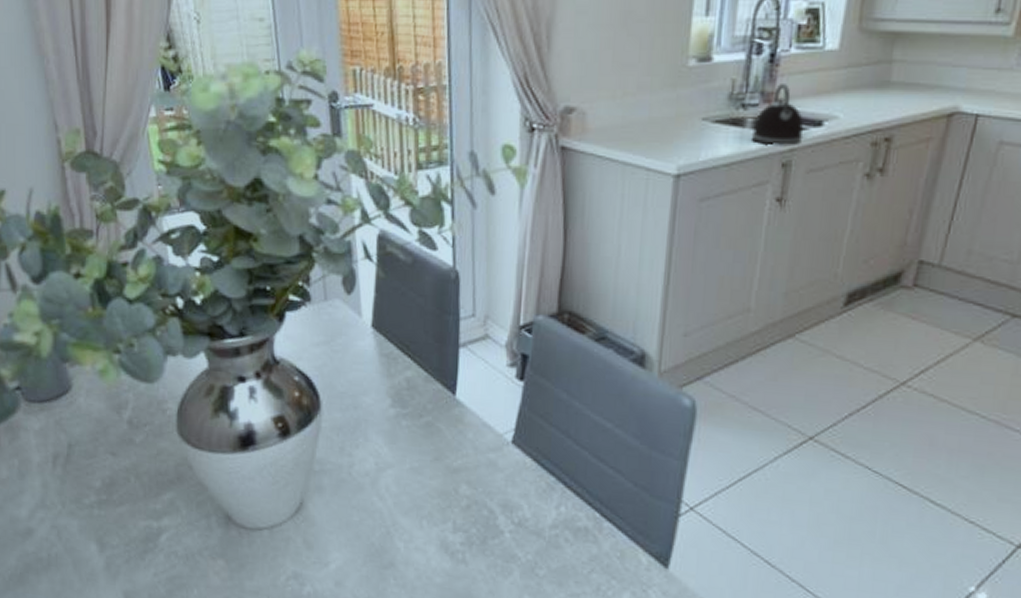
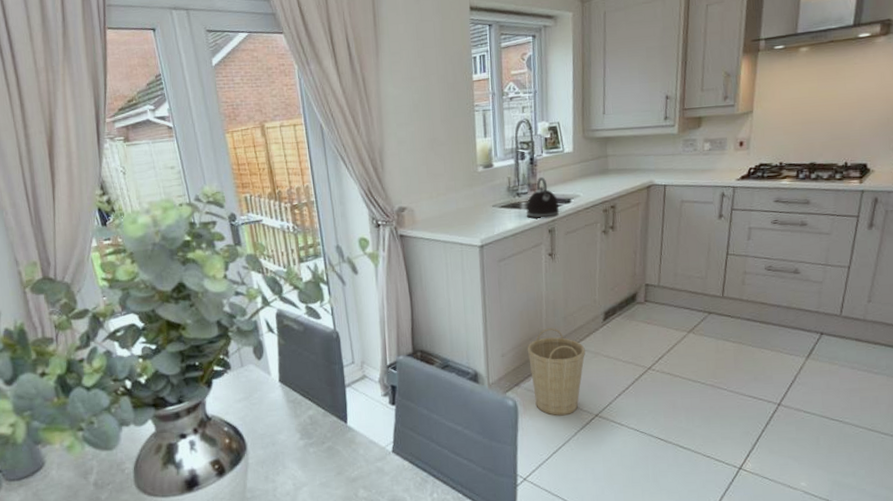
basket: none [722,305,809,432] -> present [527,328,585,416]

